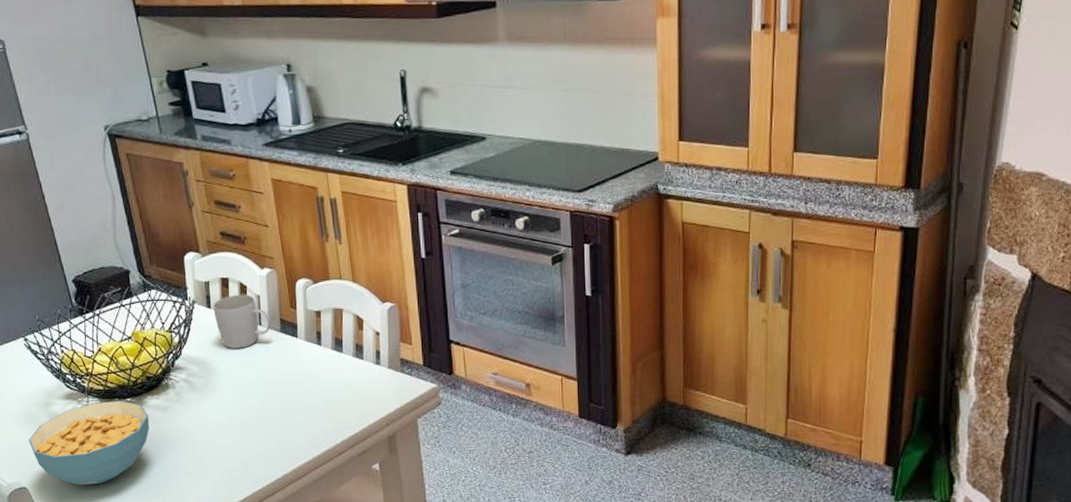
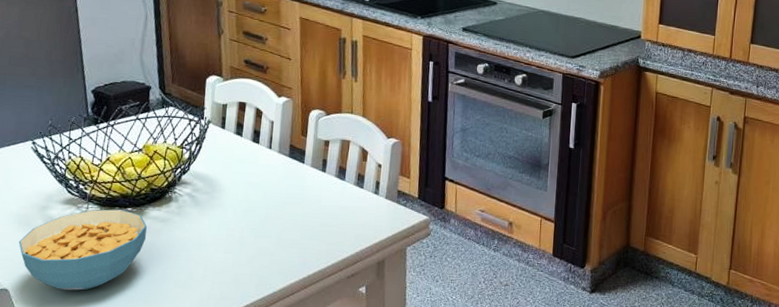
mug: present [213,294,272,349] -> none [227,118,282,169]

